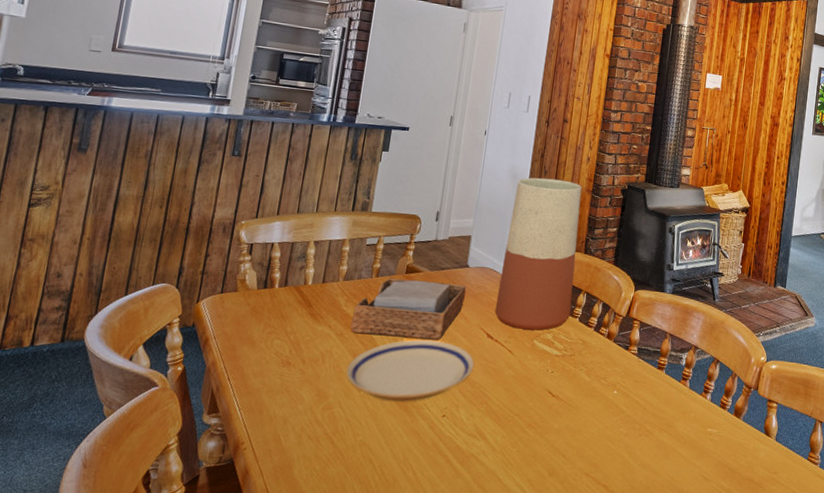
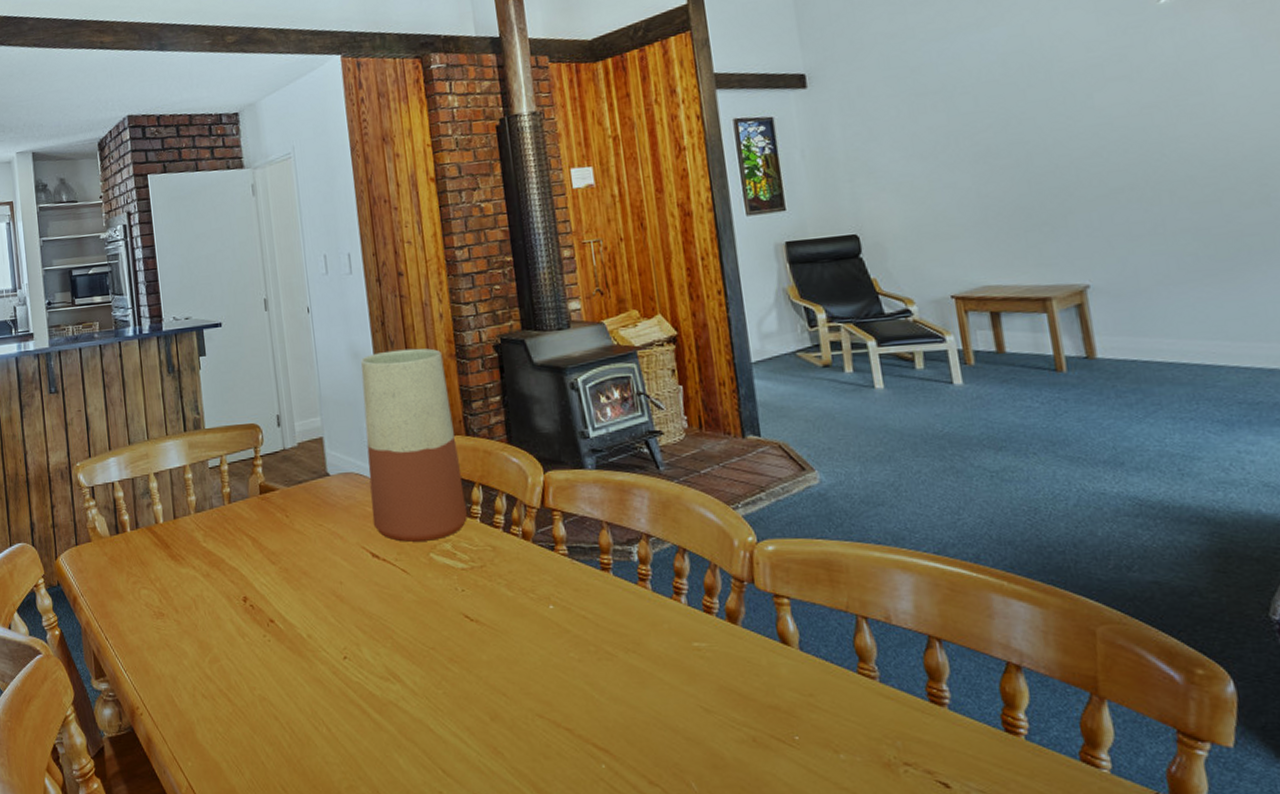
plate: present [346,339,475,402] -> none [223,569,366,646]
napkin holder: present [350,277,466,340] -> none [214,498,335,571]

